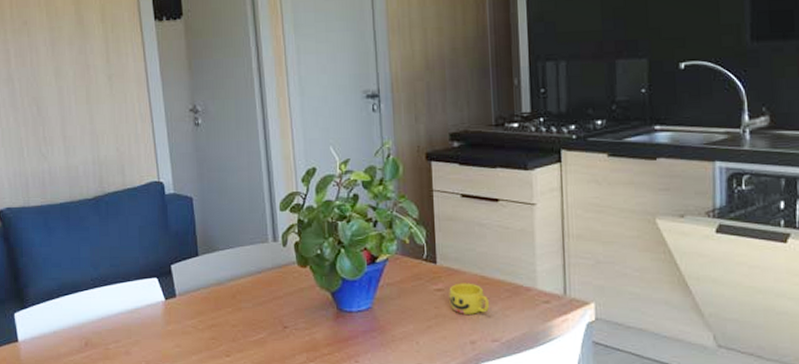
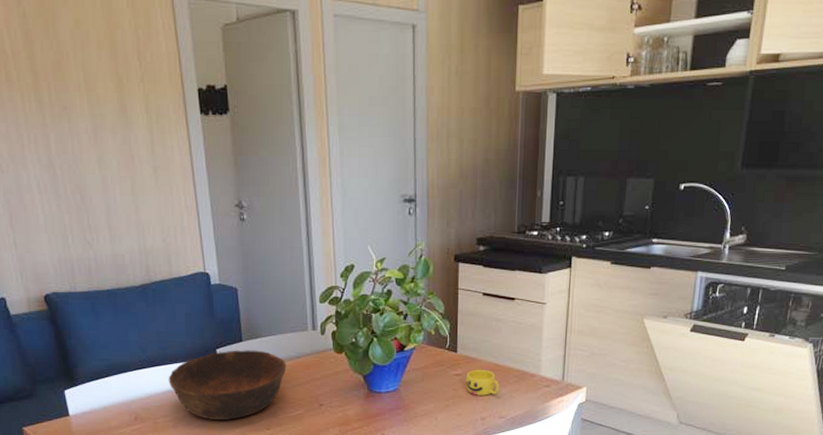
bowl: none [120,265,246,345] -> present [168,350,286,420]

